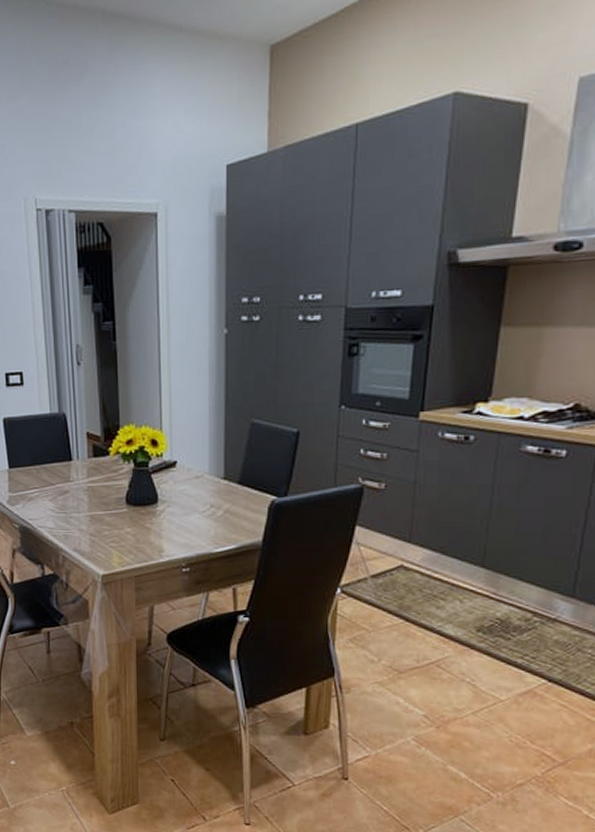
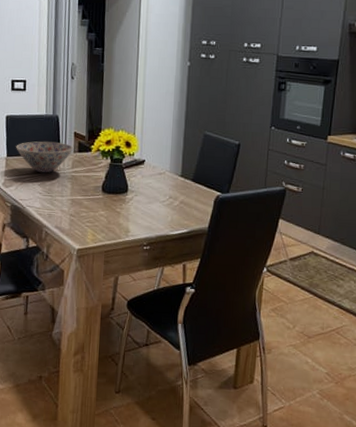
bowl: none [18,446,88,486] -> present [16,141,74,173]

